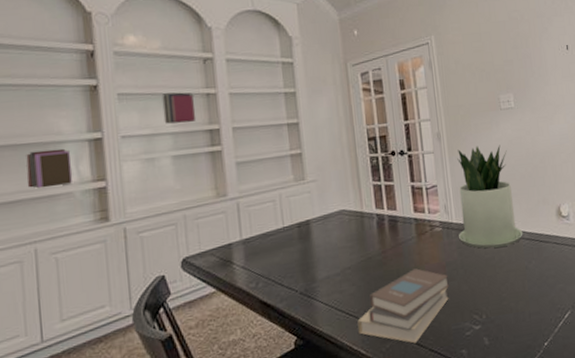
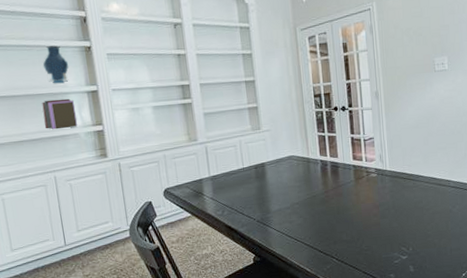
vase: none [32,86,67,131] -> present [42,47,69,84]
books: present [163,93,195,124] -> none [143,53,169,80]
books: present [357,268,449,344] -> none [304,207,381,266]
planter: present [457,145,523,249] -> none [391,103,449,193]

